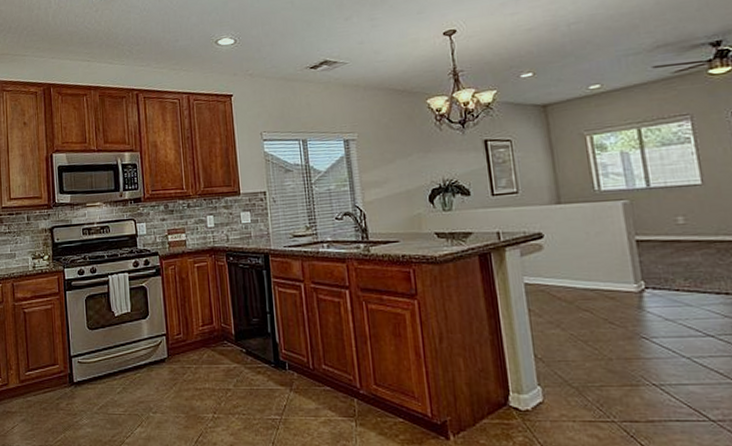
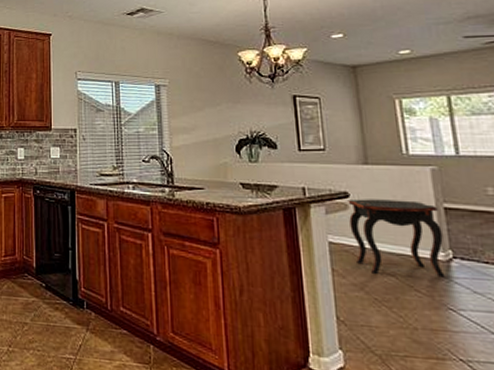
side table: none [542,236,638,310] -> present [348,199,446,278]

